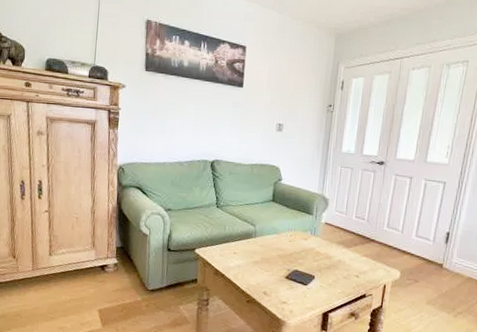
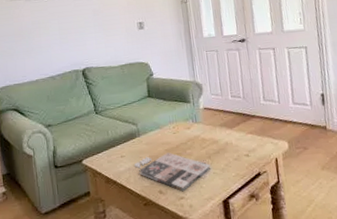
magazine: none [245,257,319,296] -> present [134,152,211,191]

